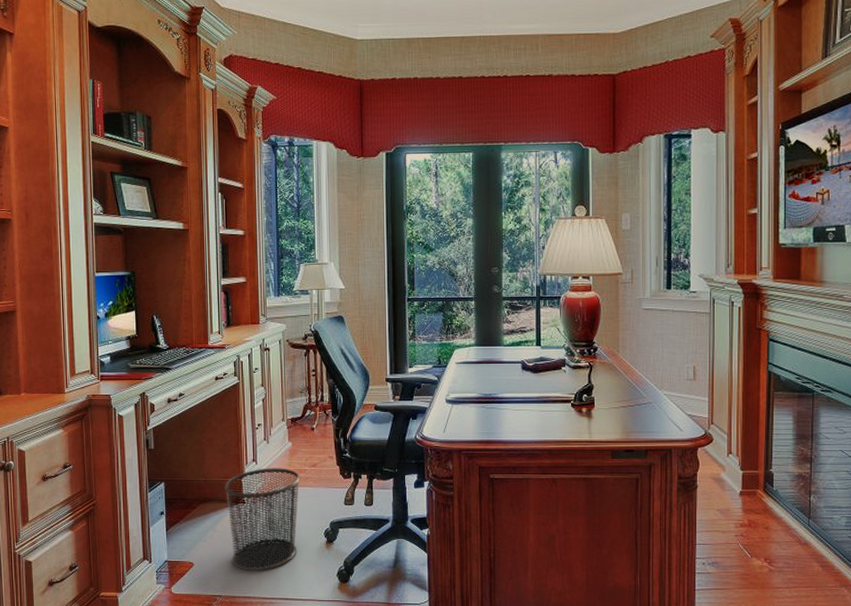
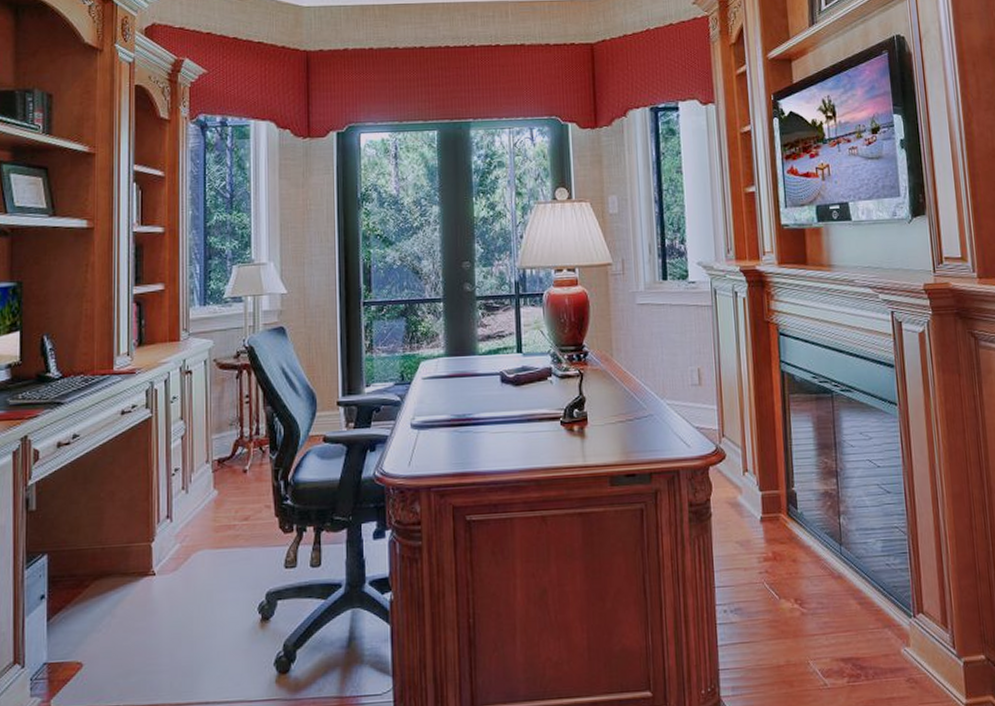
waste bin: present [224,468,301,572] -> none [128,524,229,669]

